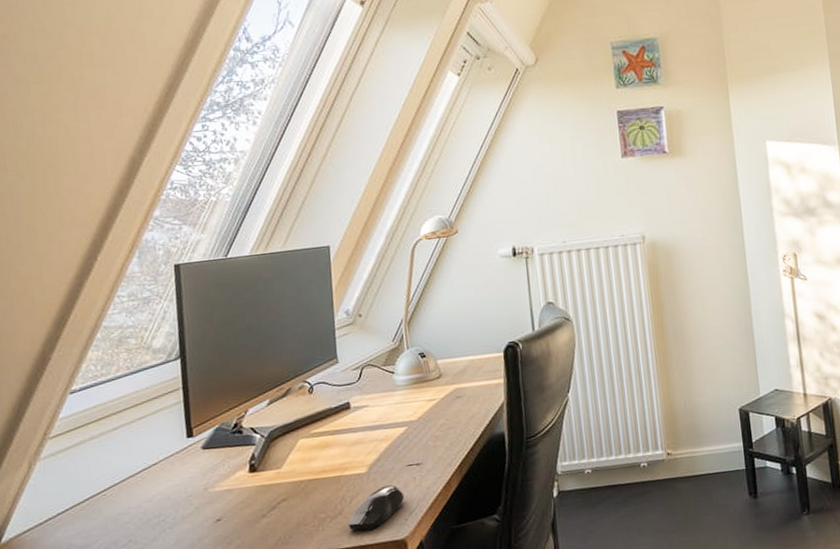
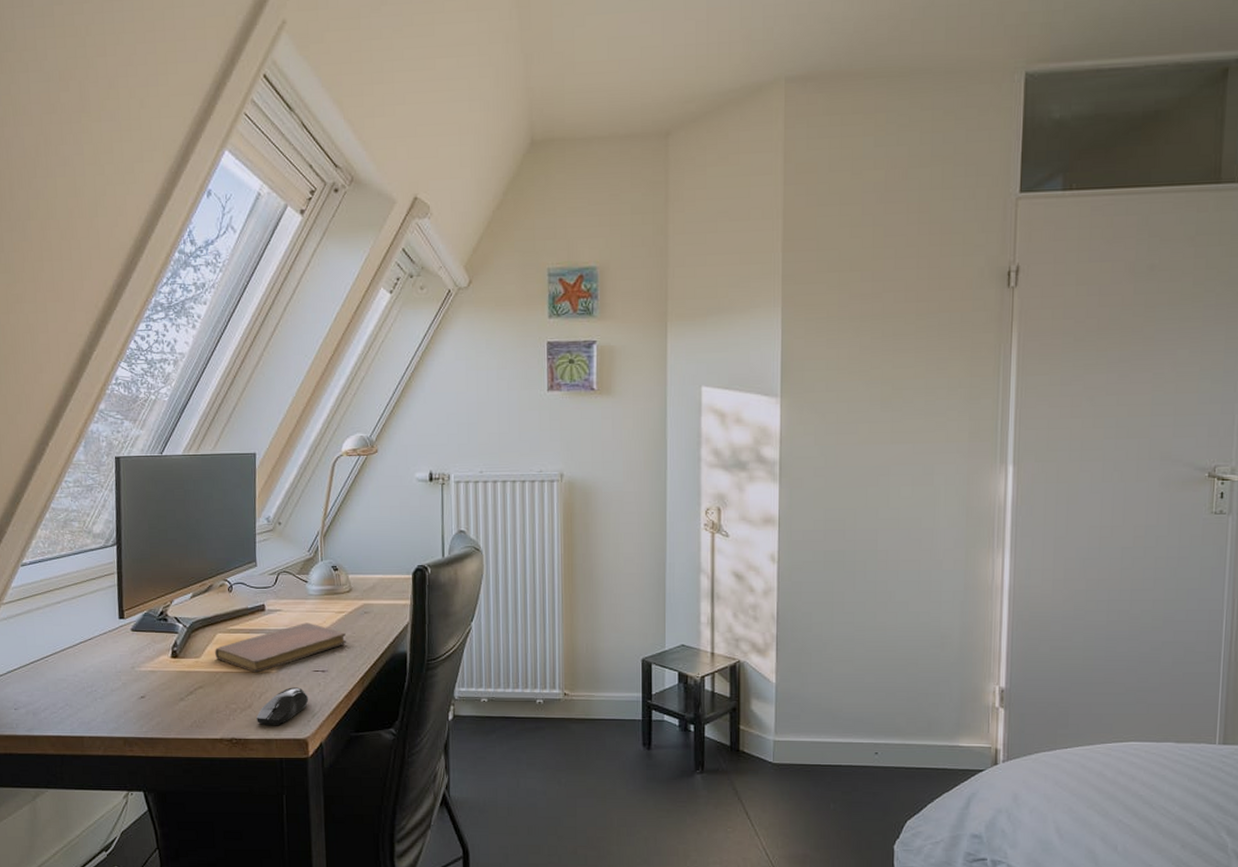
notebook: none [298,415,441,477] -> present [215,622,347,673]

